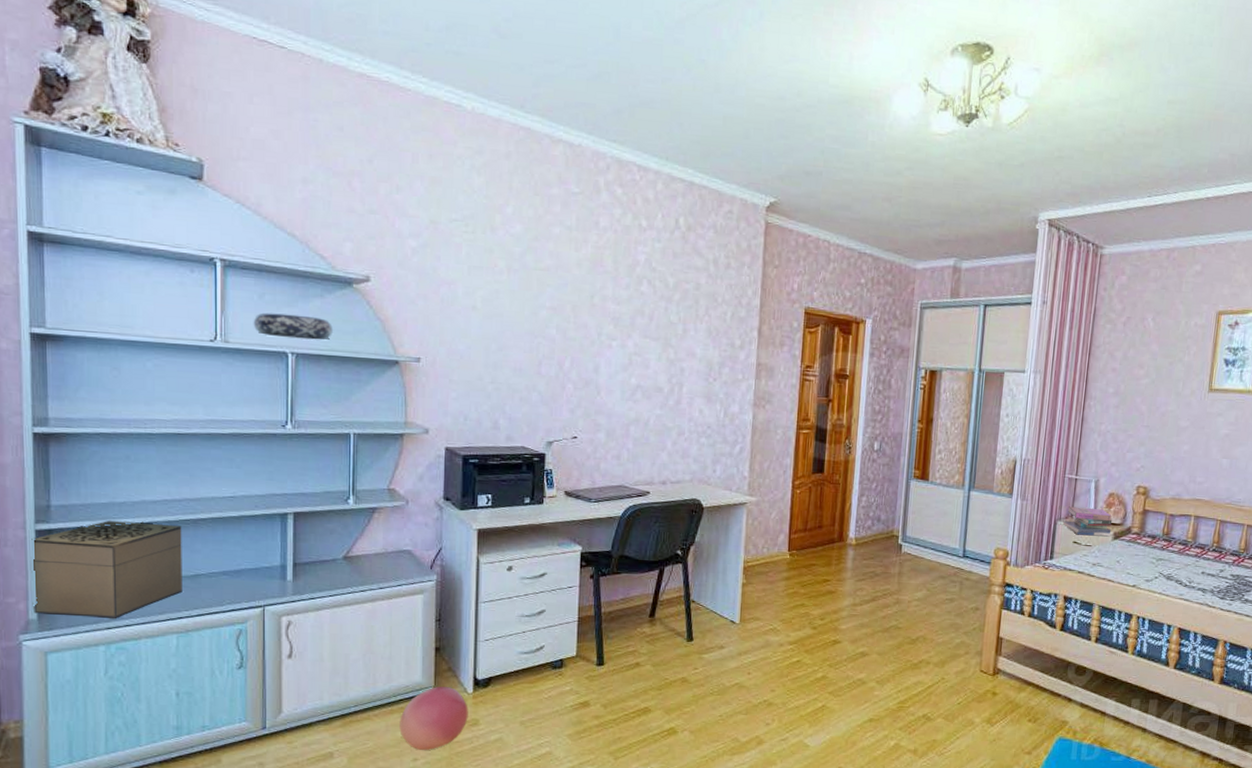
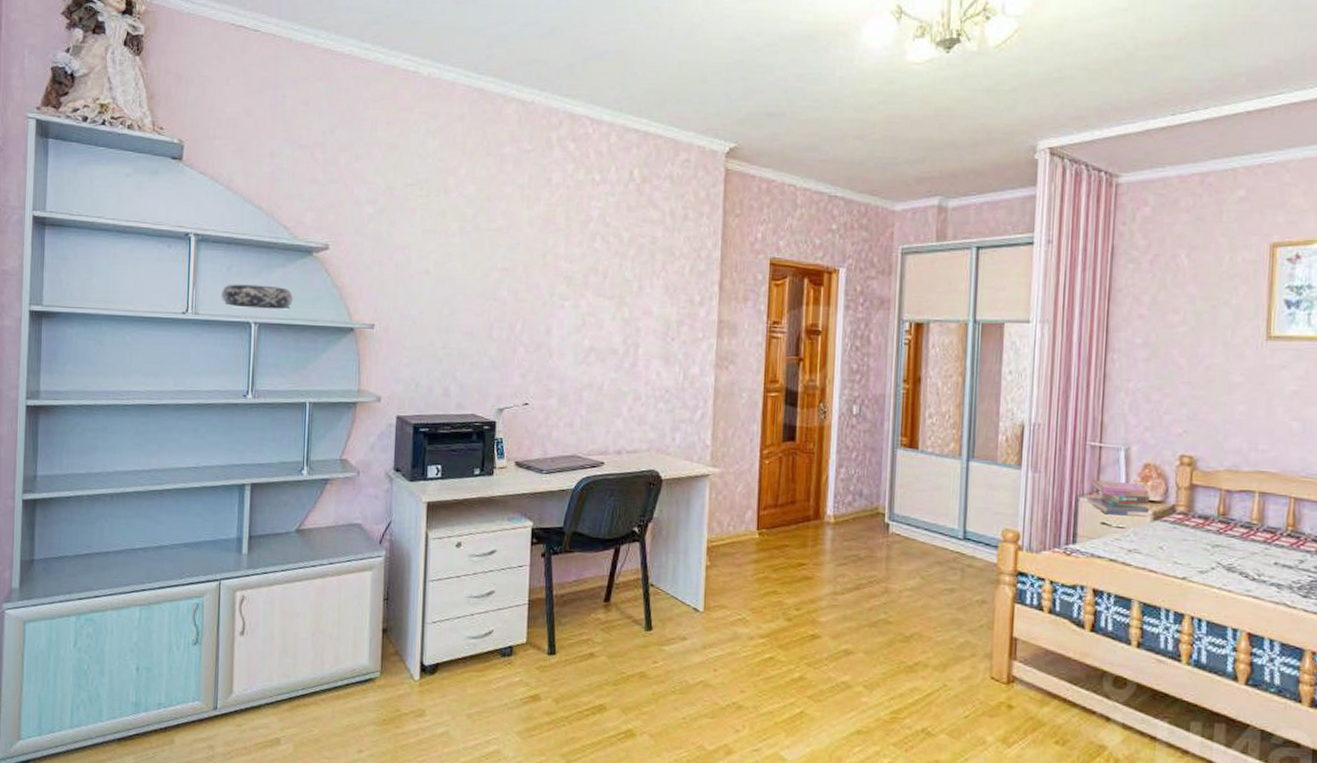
decorative box: present [31,521,183,618] -> none [16,491,149,589]
ball: present [399,686,468,751] -> none [345,671,415,742]

